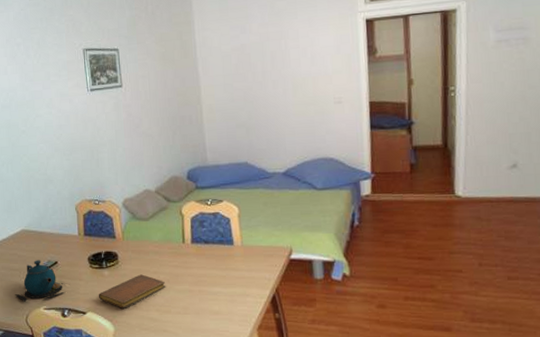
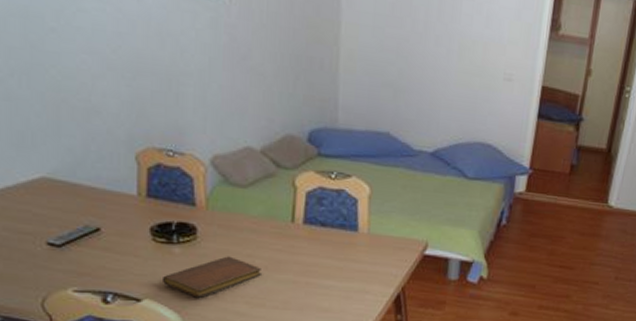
teapot: present [15,260,65,302] -> none [24,222,109,280]

